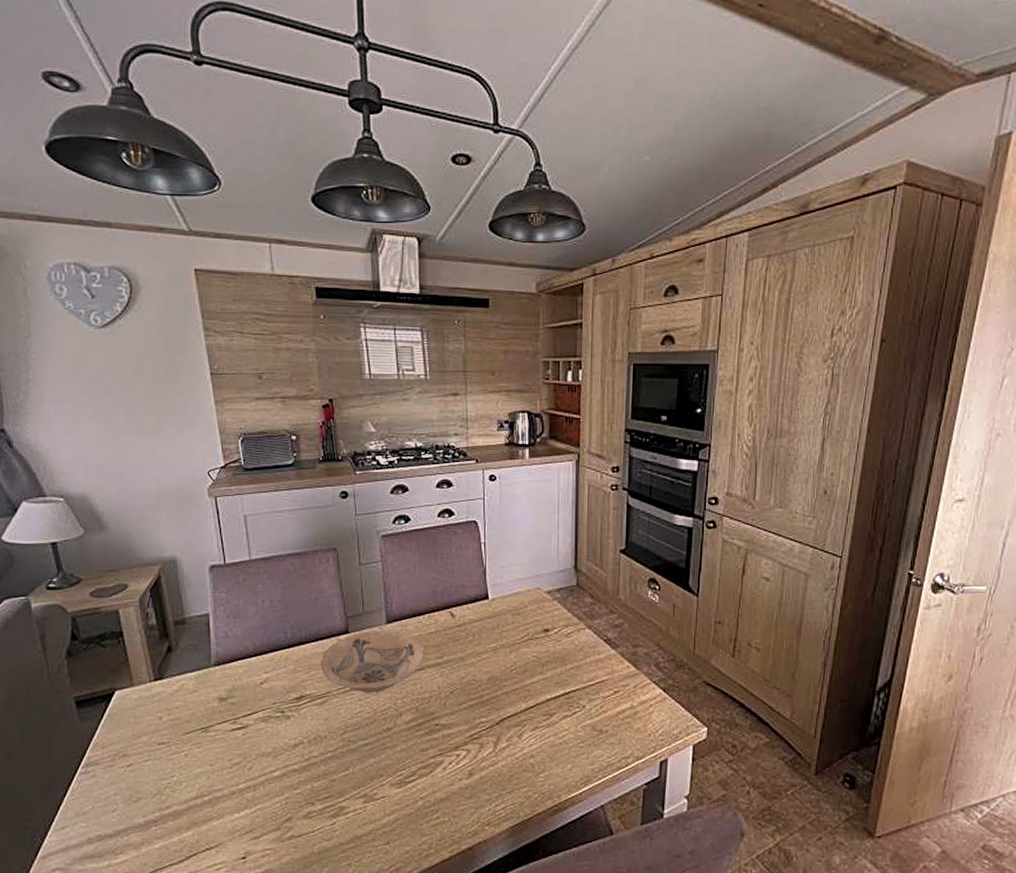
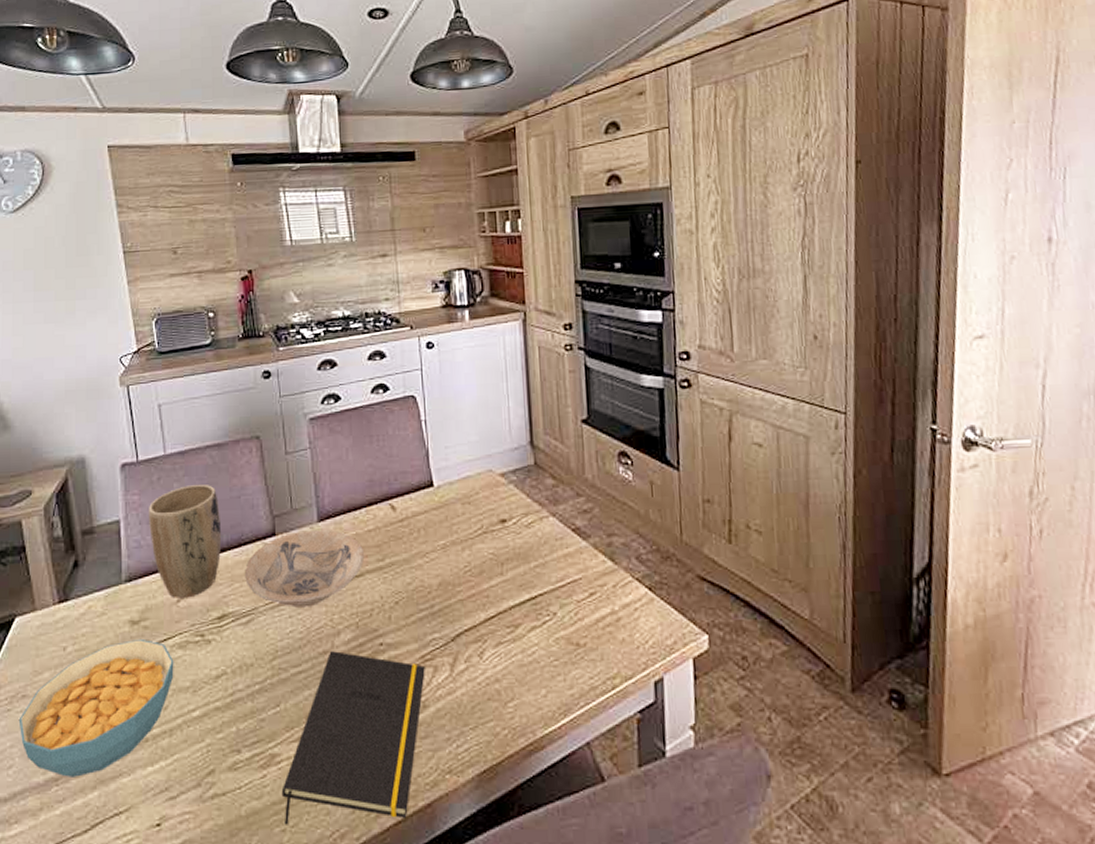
cereal bowl: none [121,712,258,820] -> present [18,638,174,777]
plant pot: none [234,587,301,681] -> present [148,485,222,598]
notepad: none [348,729,473,860] -> present [281,651,425,825]

